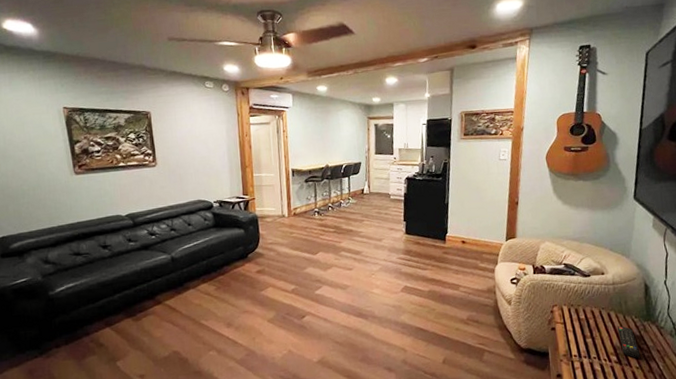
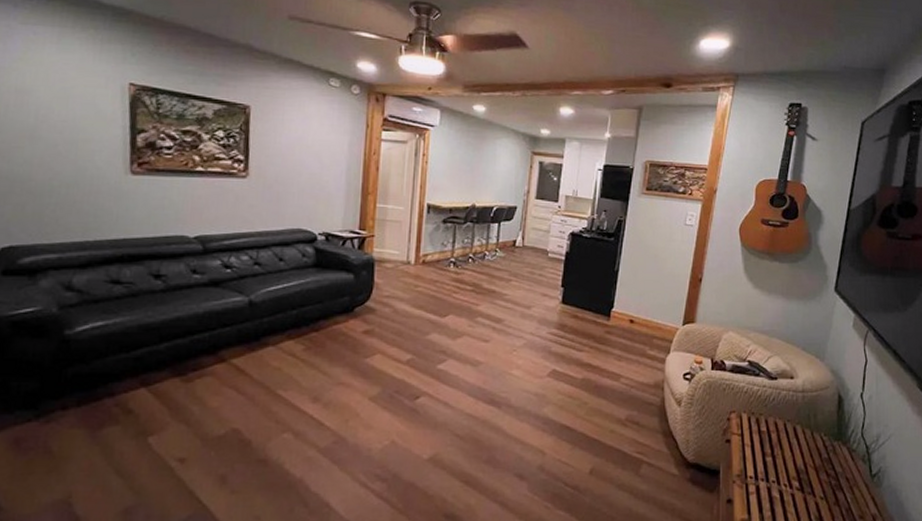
remote control: present [617,326,641,358] -> none [802,444,827,486]

